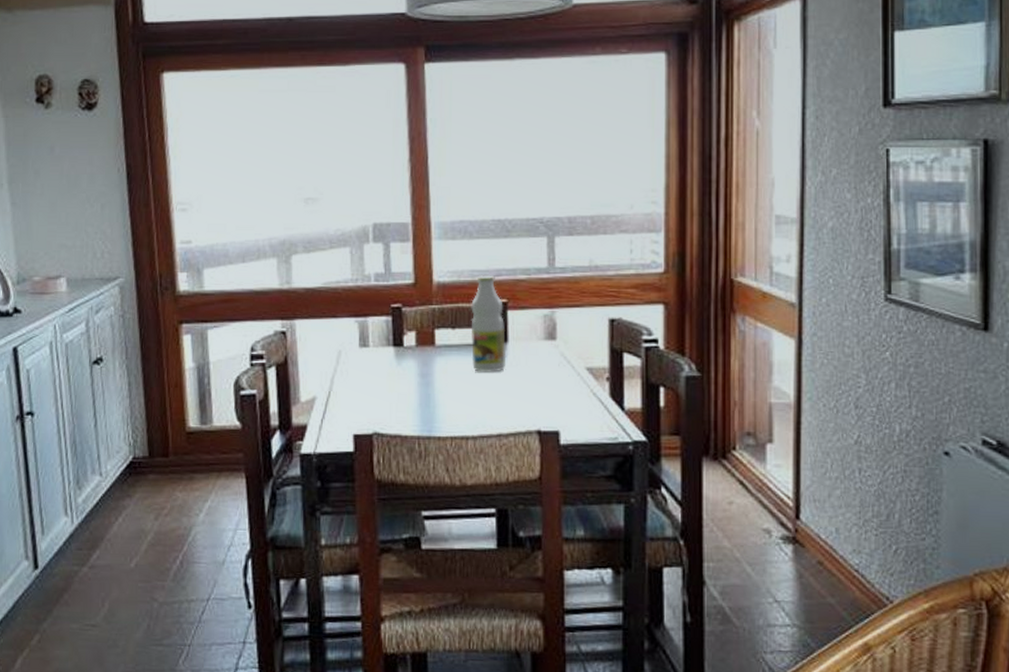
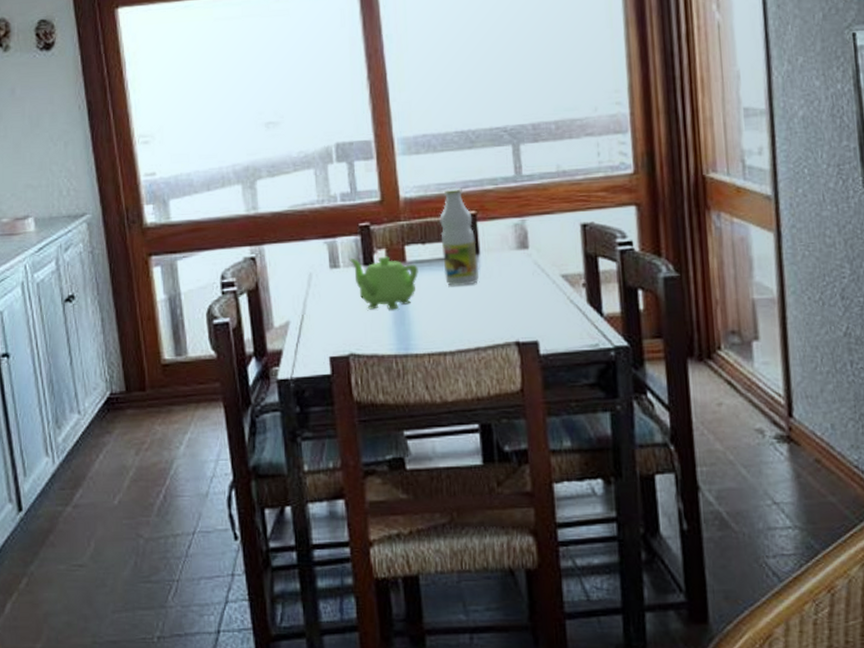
teapot: none [379,338,446,392] -> present [349,256,418,310]

